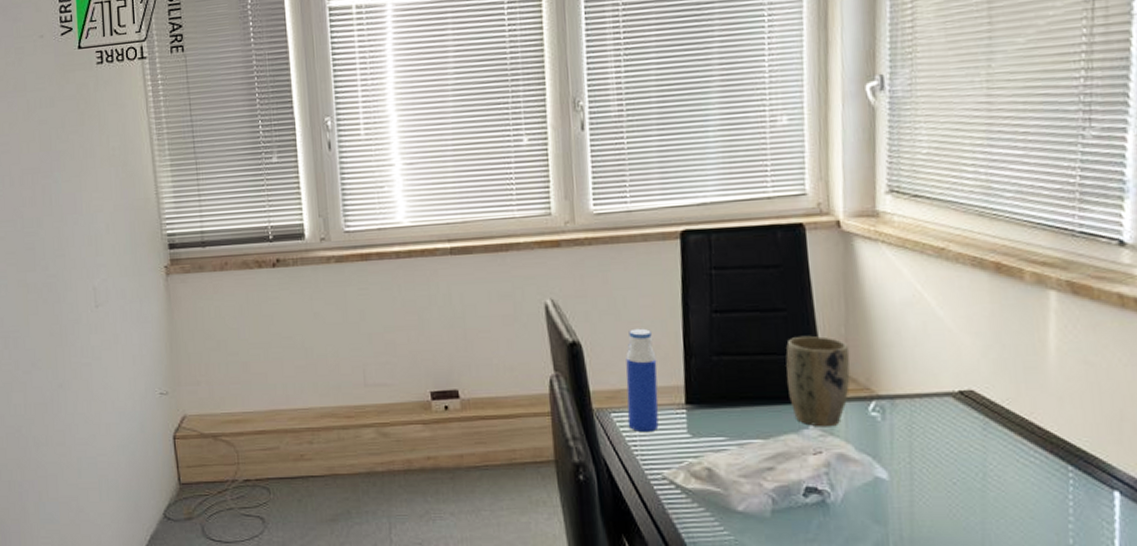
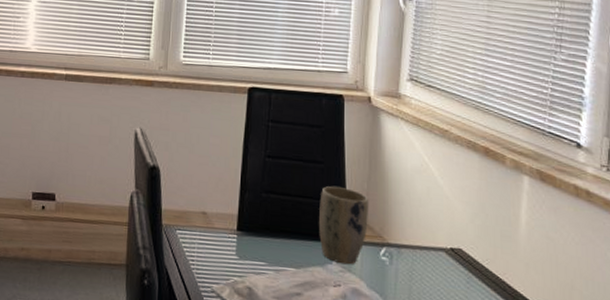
water bottle: present [625,328,659,433] -> none [189,161,218,251]

